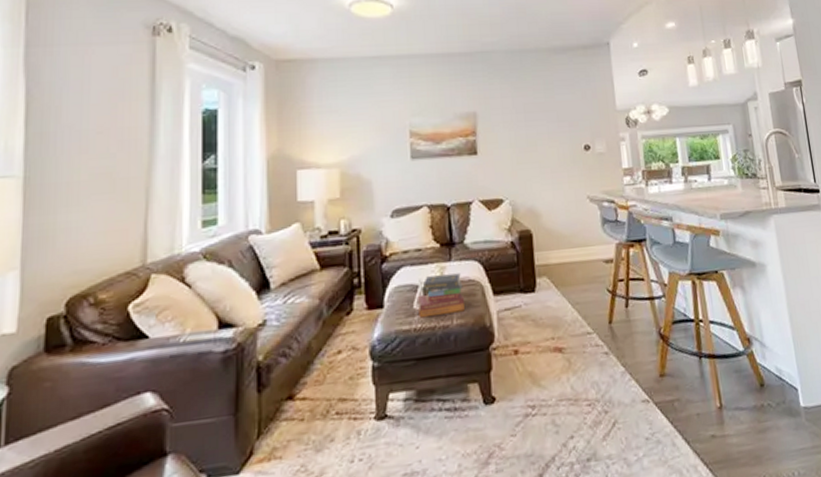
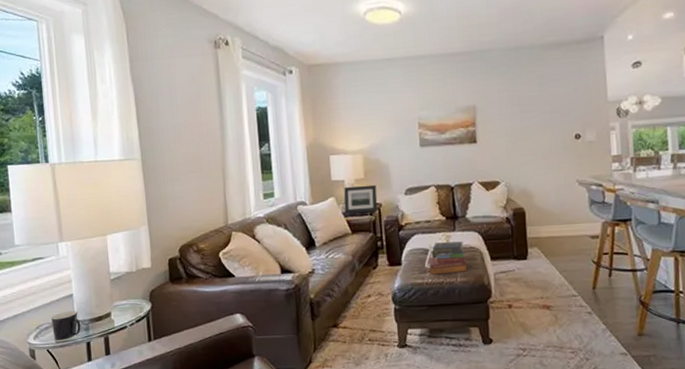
picture frame: none [312,205,356,243] -> present [344,184,378,213]

